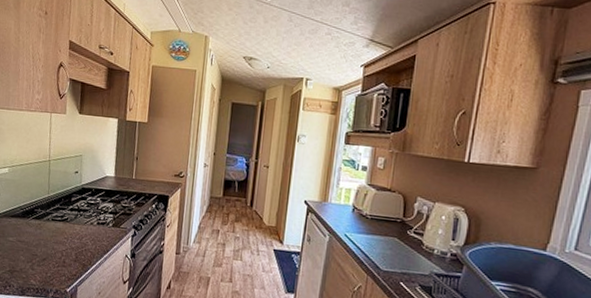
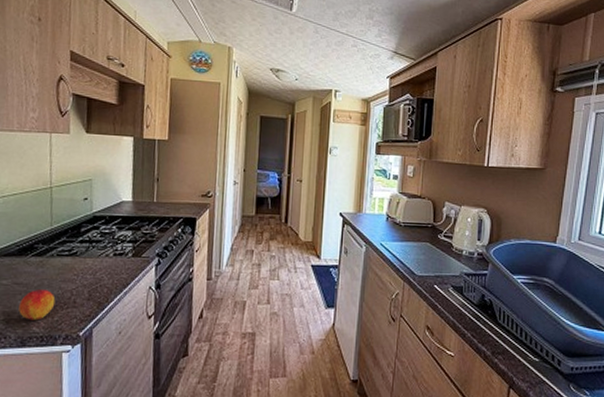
peach: none [20,247,49,275] -> present [18,288,56,321]

